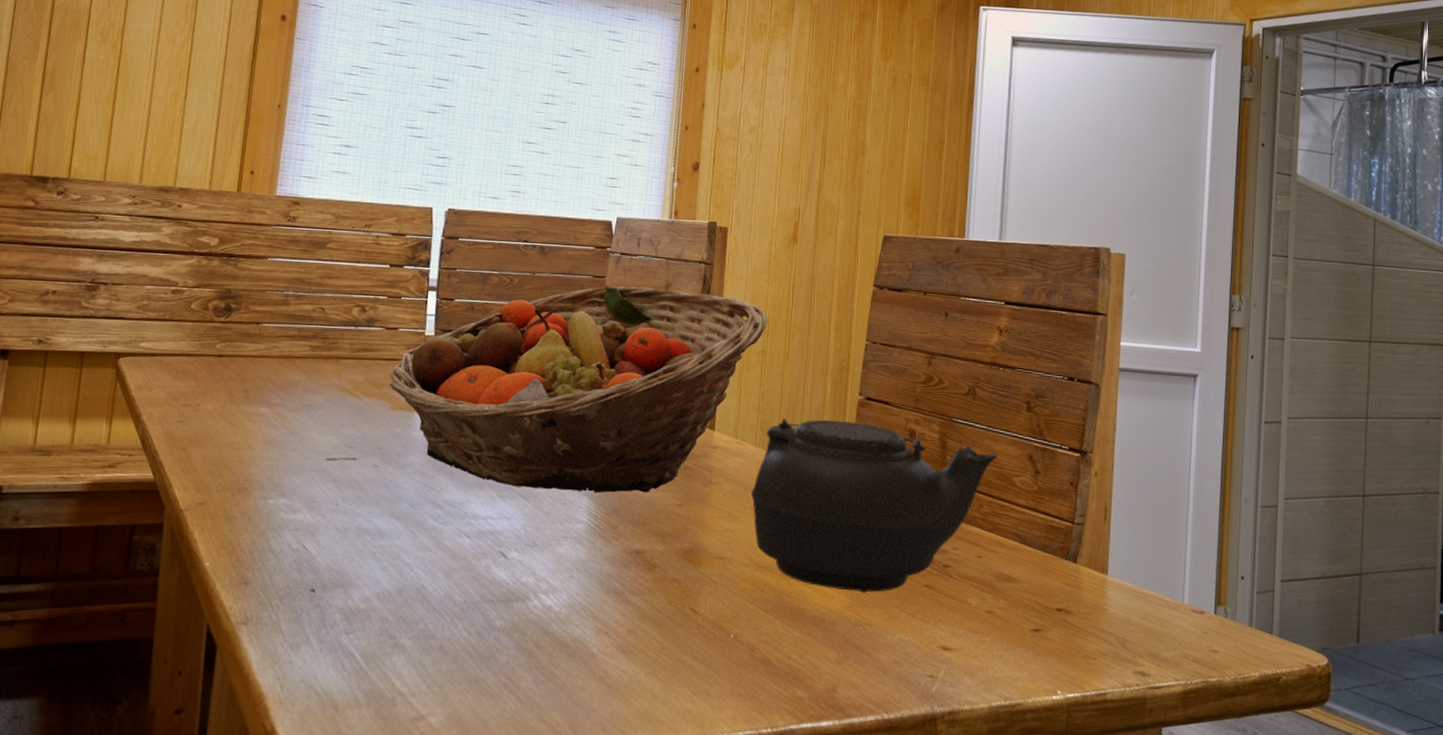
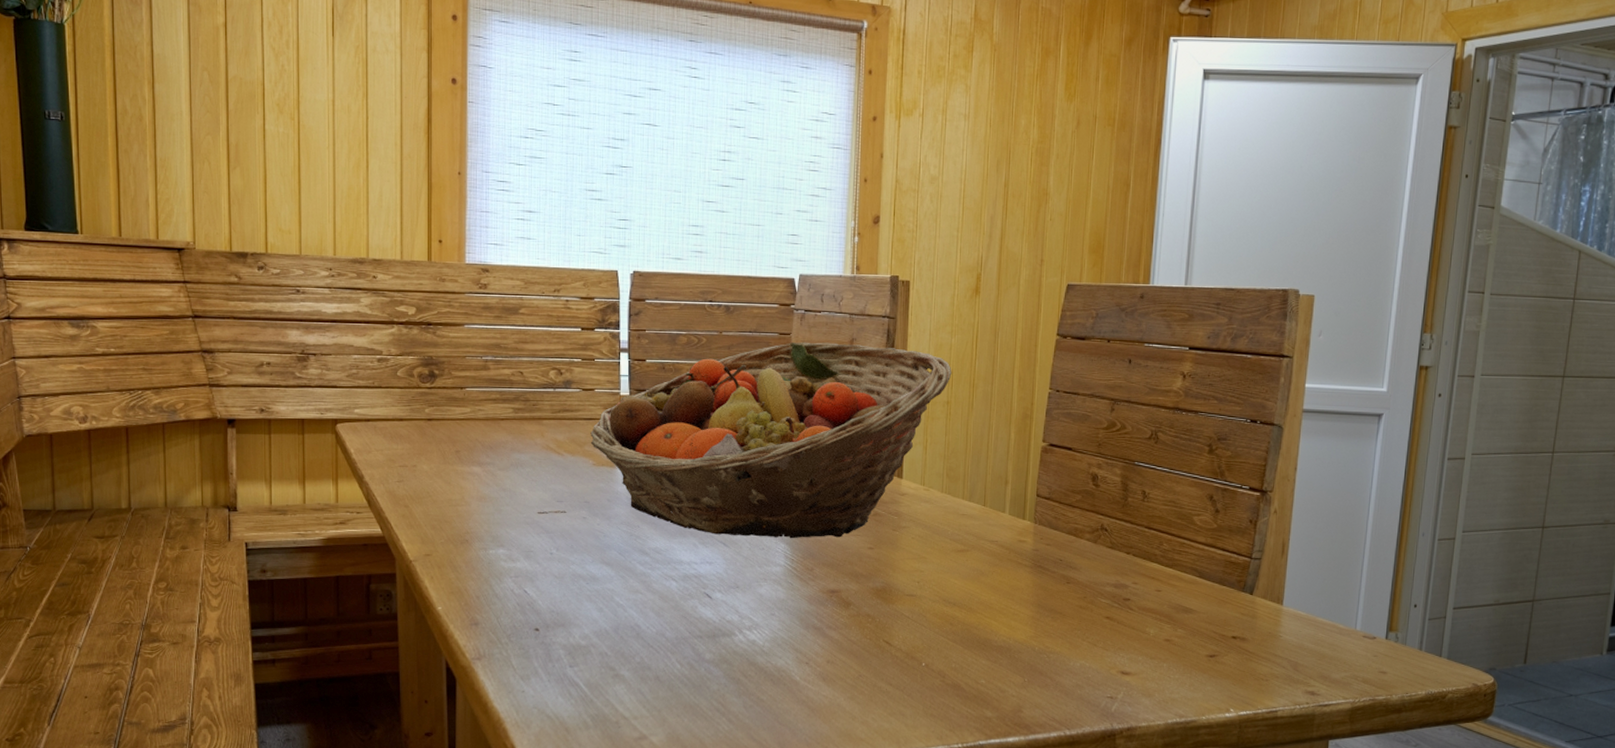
teapot: present [751,417,998,593] -> none [939,465,1179,625]

